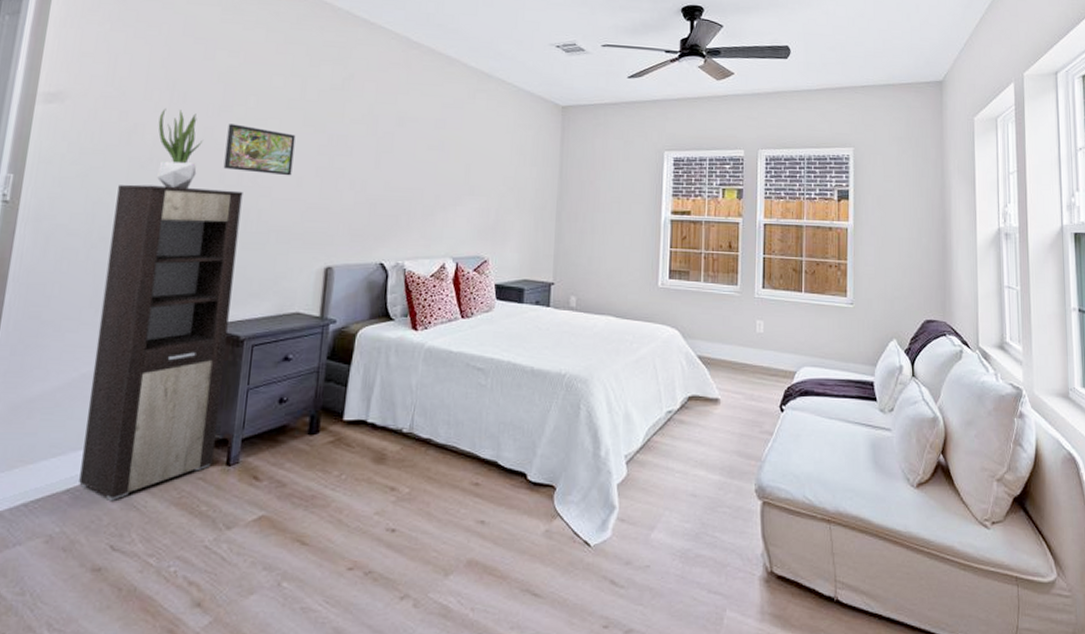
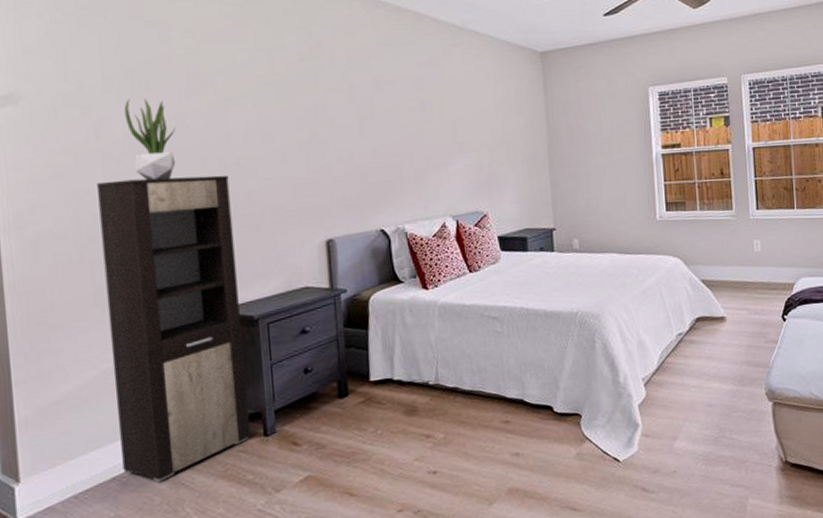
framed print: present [223,124,296,176] -> none [199,107,275,155]

